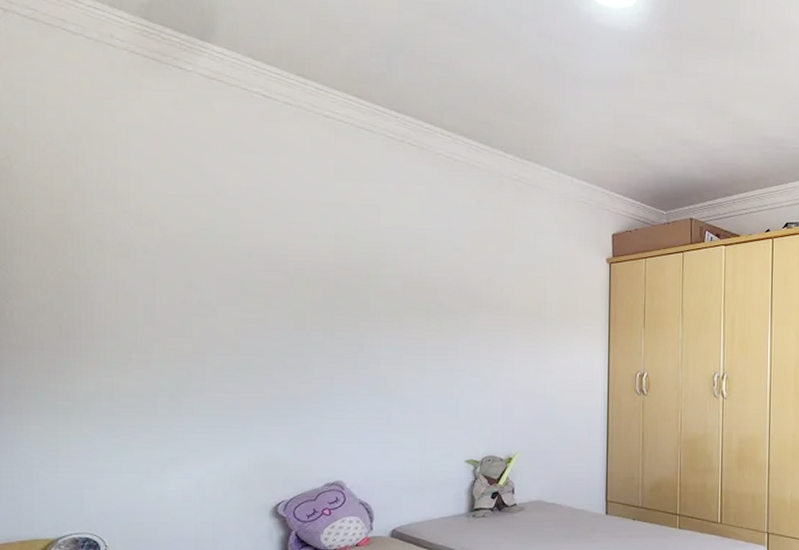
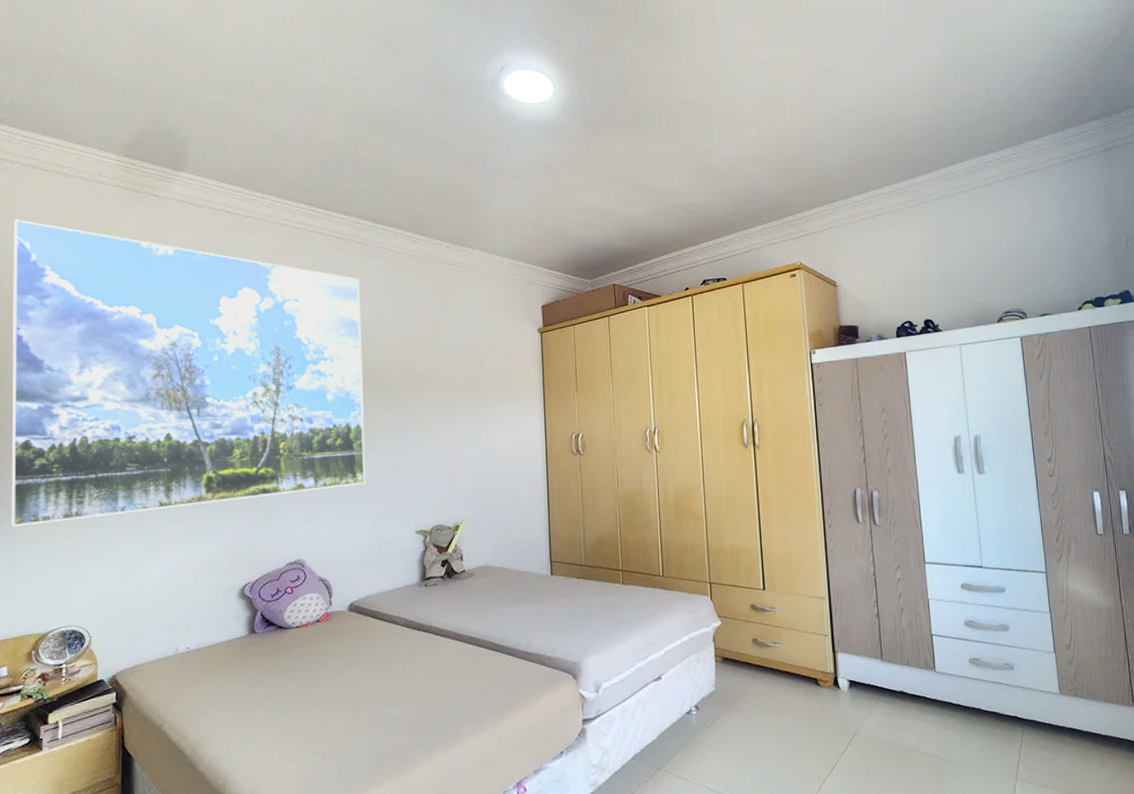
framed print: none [8,78,413,424] -> present [11,219,365,527]

